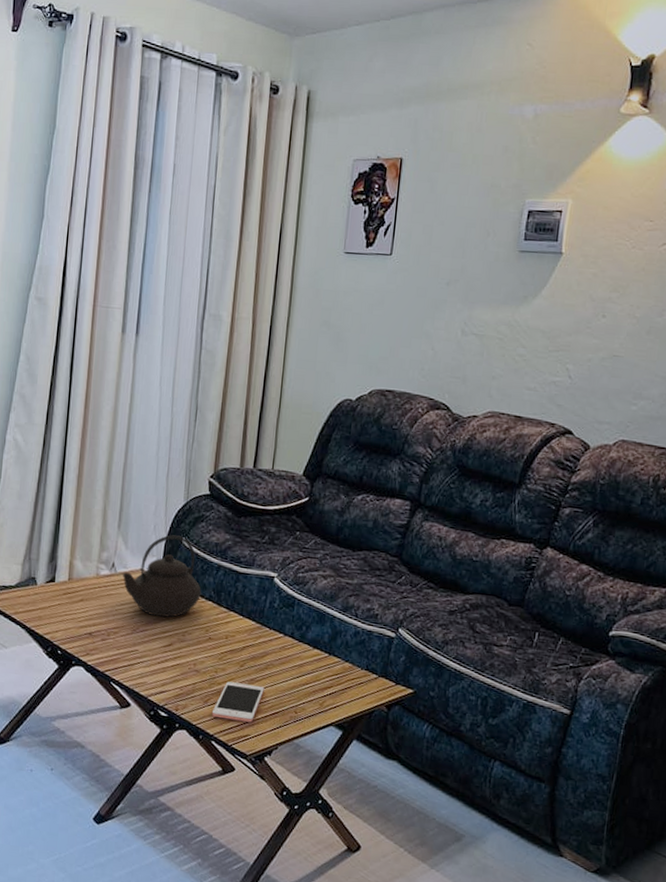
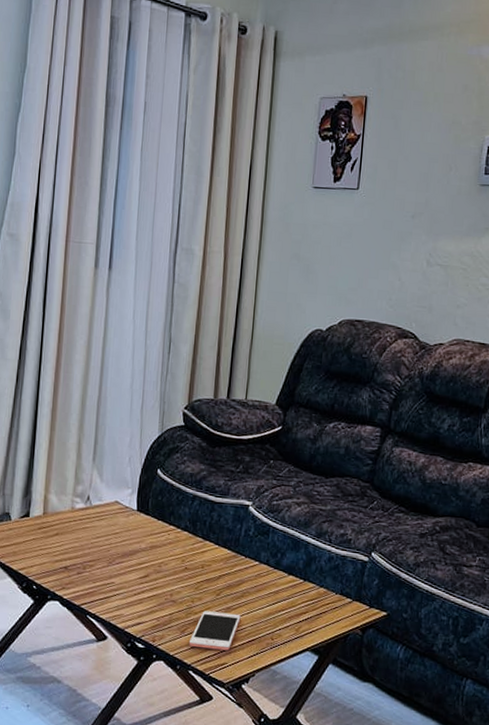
teapot: present [122,535,201,618] -> none [97,466,177,549]

